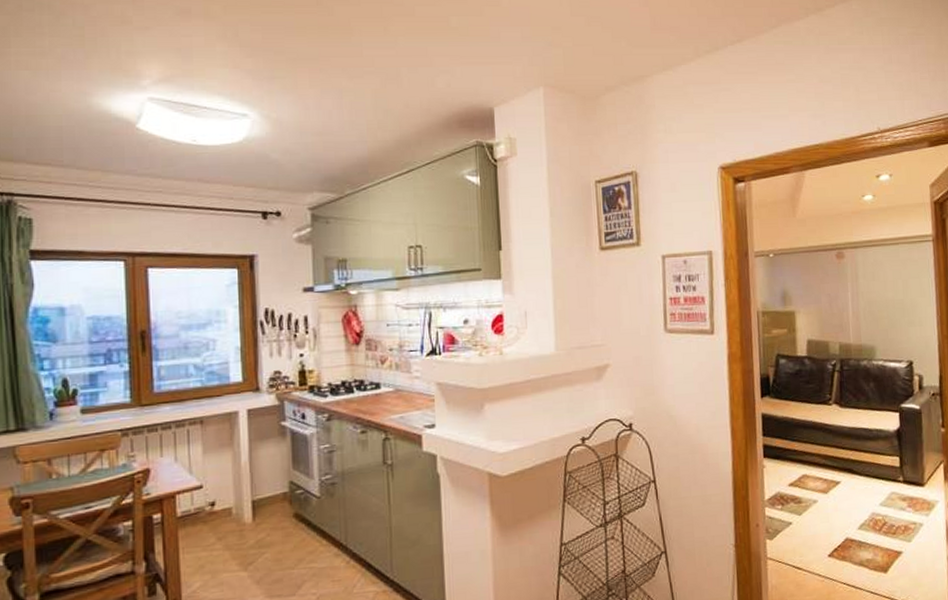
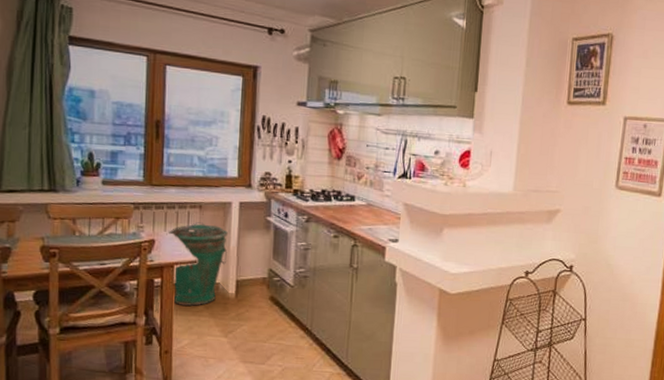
trash can: none [163,440,238,542] -> present [166,222,228,307]

